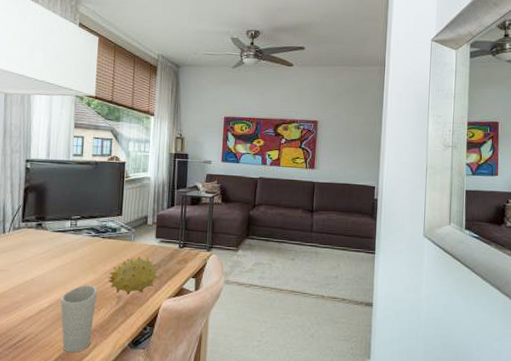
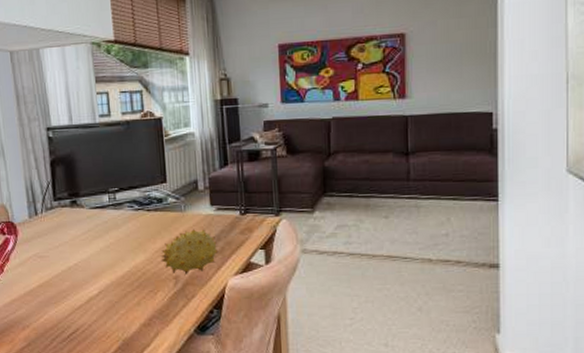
cup: present [60,285,98,353] -> none [110,266,152,343]

